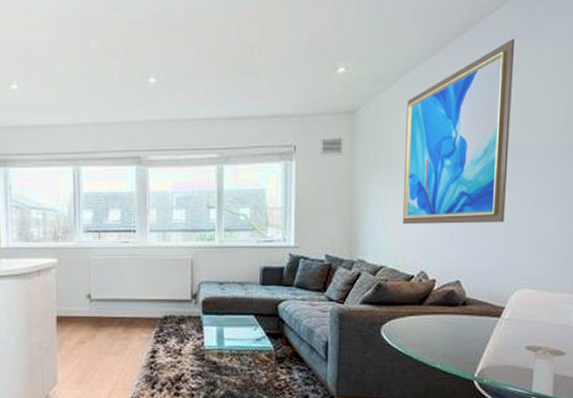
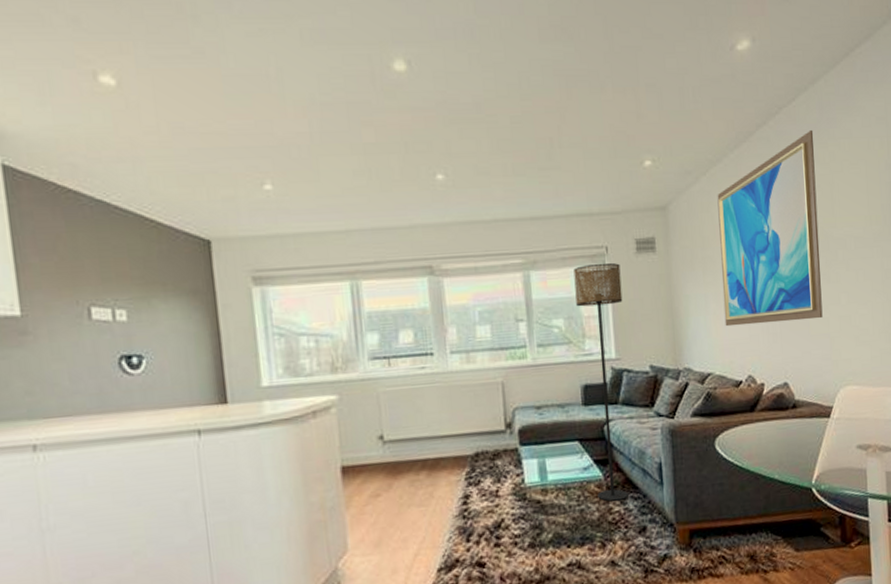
floor lamp: none [263,160,306,370] -> present [573,262,628,502]

